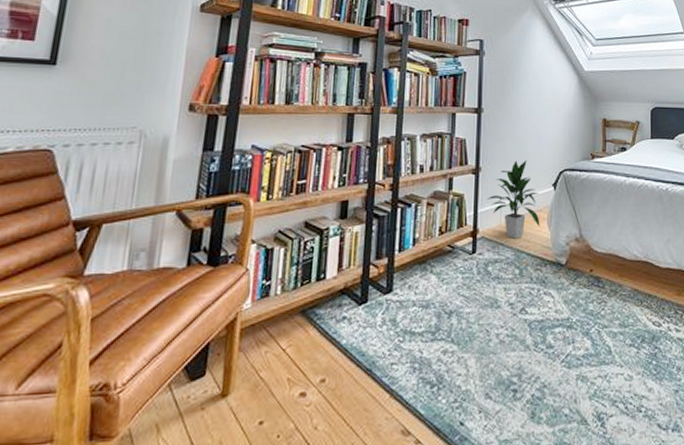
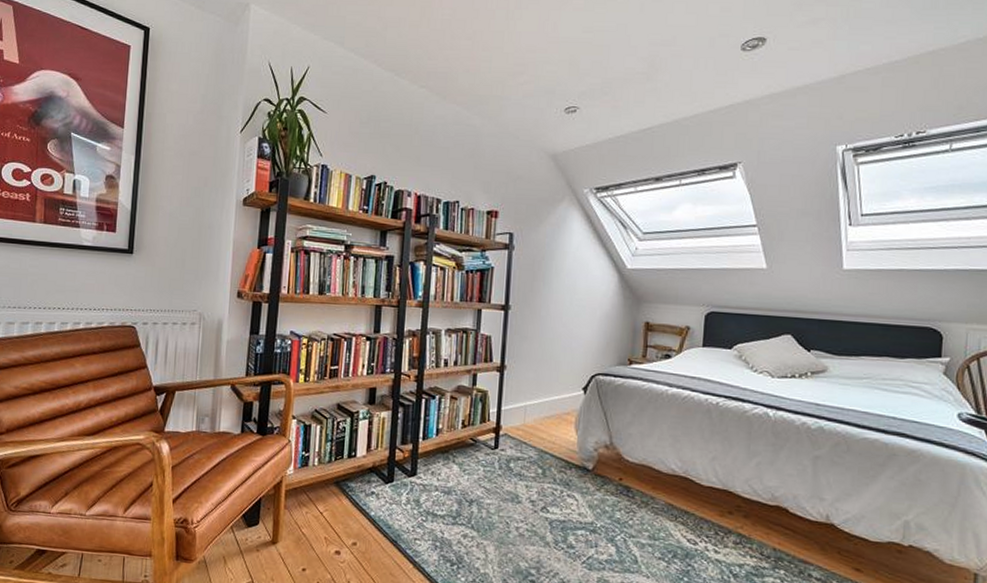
indoor plant: present [487,160,540,239] -> none [511,361,567,439]

